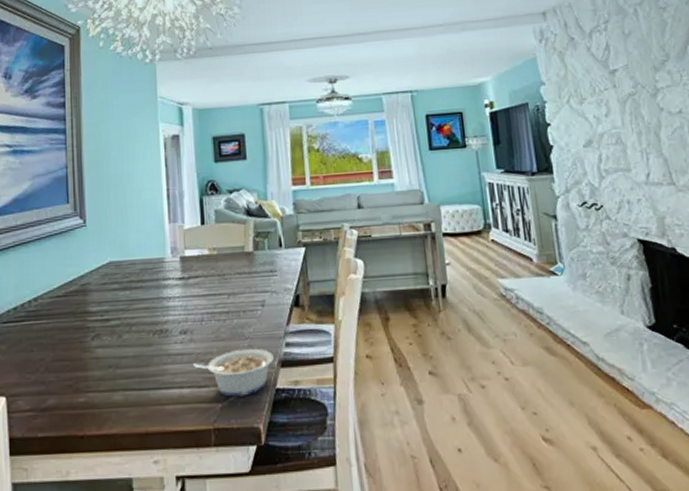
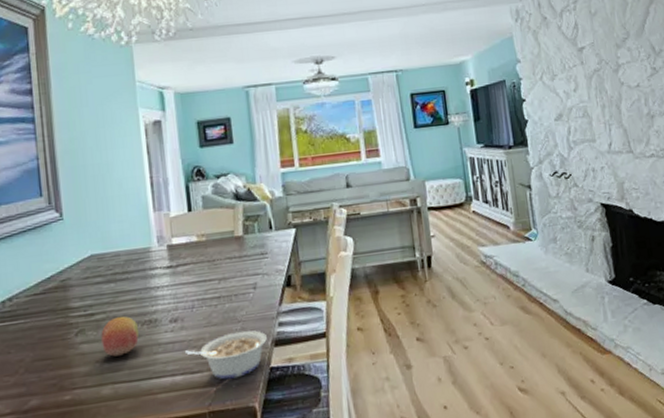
fruit: none [115,323,151,363] -> present [101,316,139,357]

